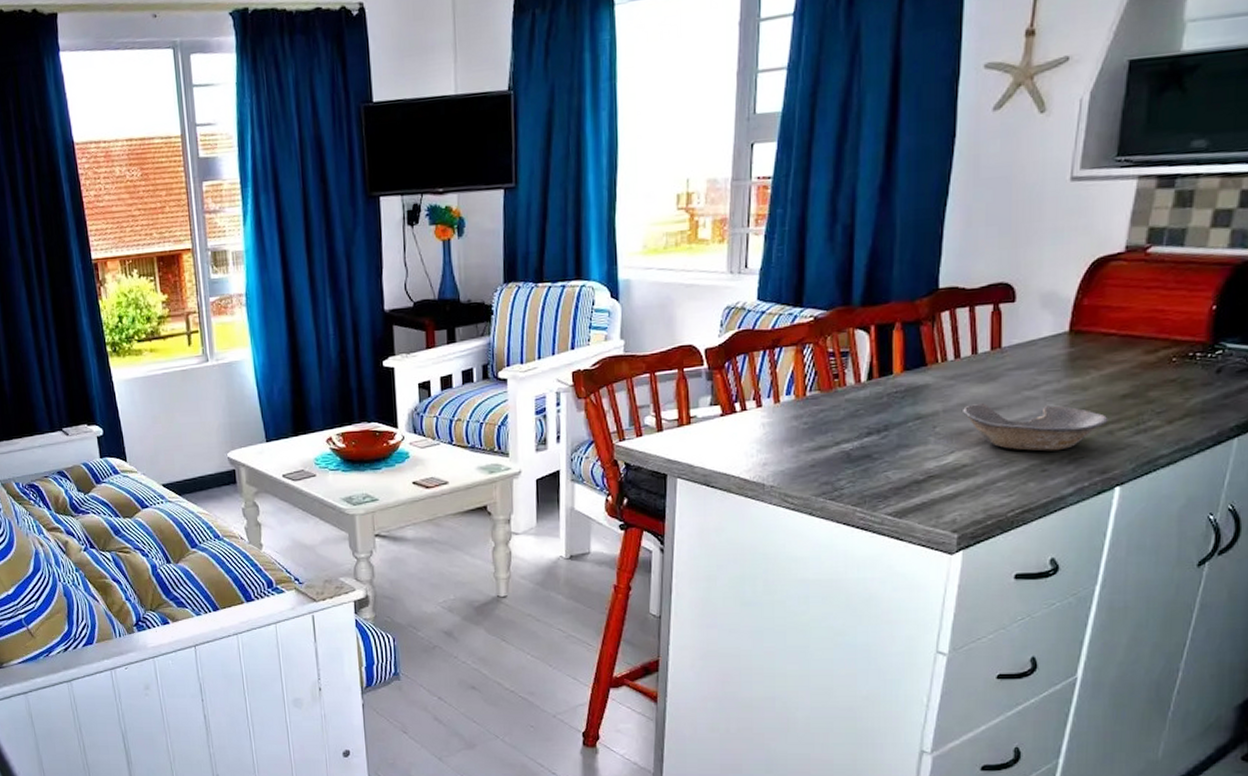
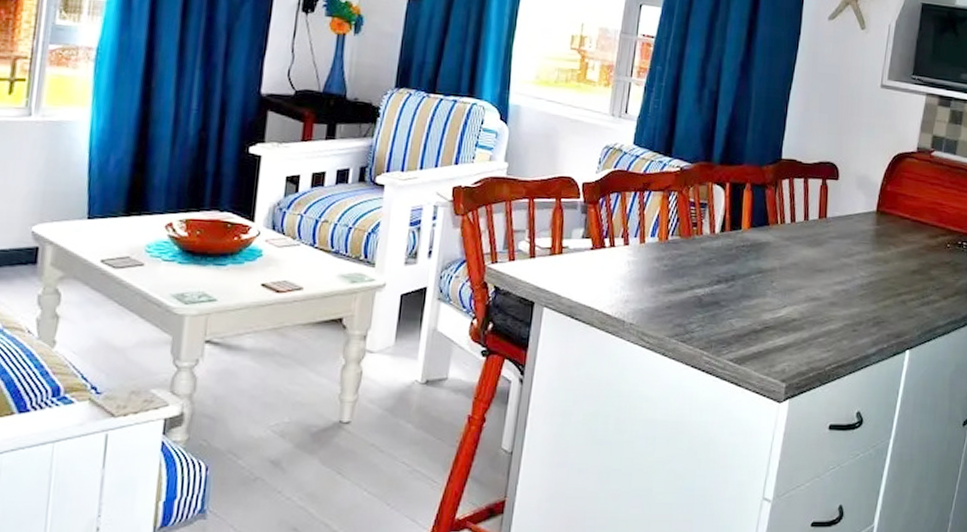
bowl: present [963,402,1108,452] -> none [795,264,902,314]

